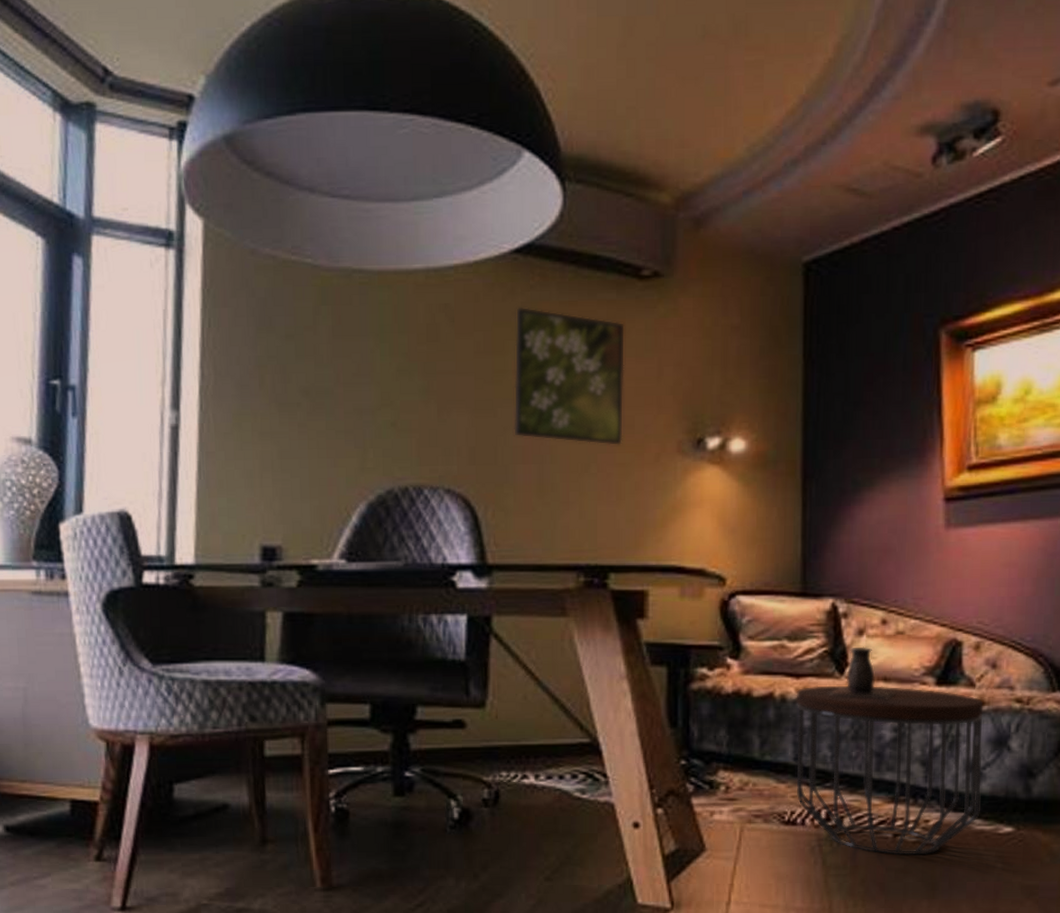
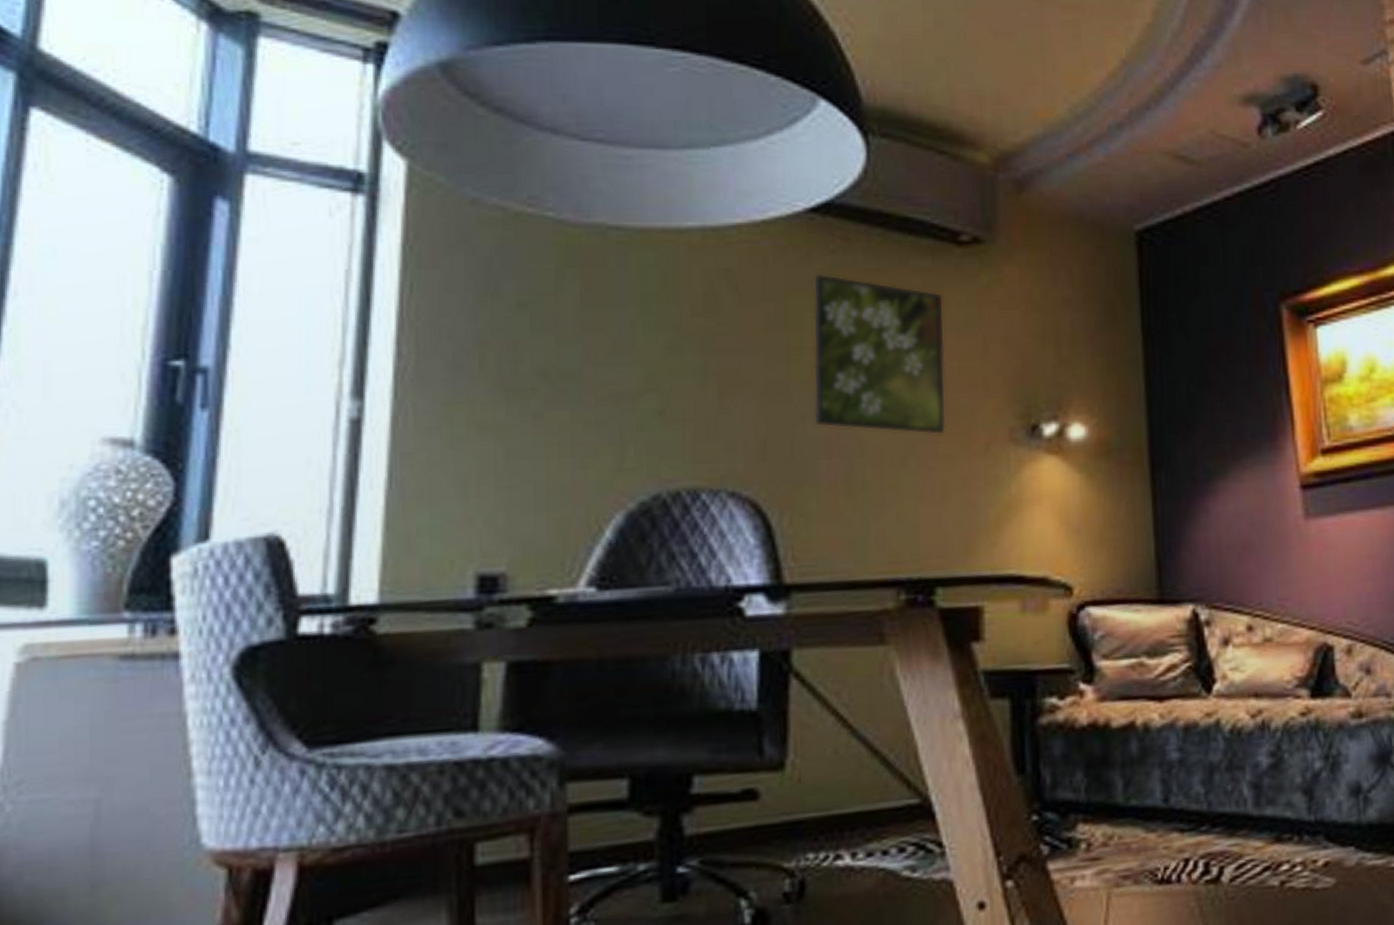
side table: present [796,685,984,855] -> none [1160,703,1370,908]
decorative vase: present [827,646,896,700] -> none [1195,658,1269,720]

